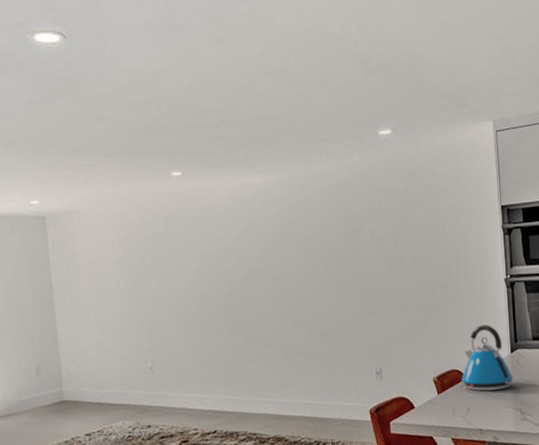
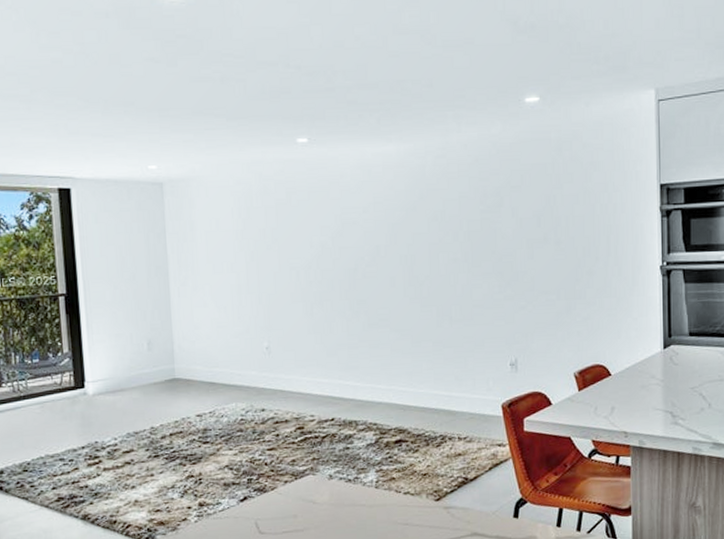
kettle: present [461,324,513,391] -> none [606,316,665,390]

